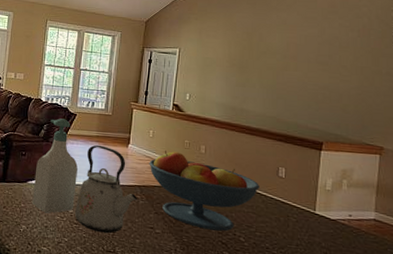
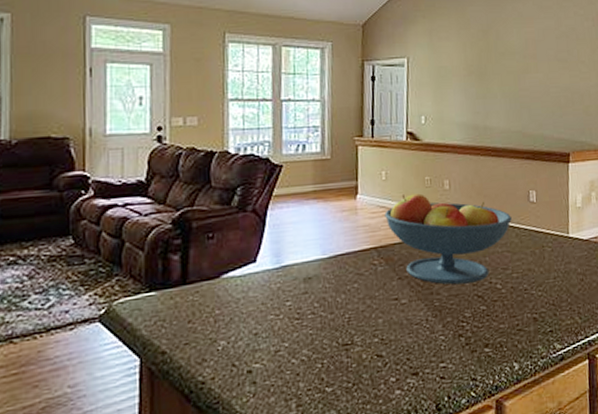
soap bottle: present [32,118,78,213] -> none [230,174,293,315]
kettle: present [75,145,138,234] -> none [295,202,376,323]

